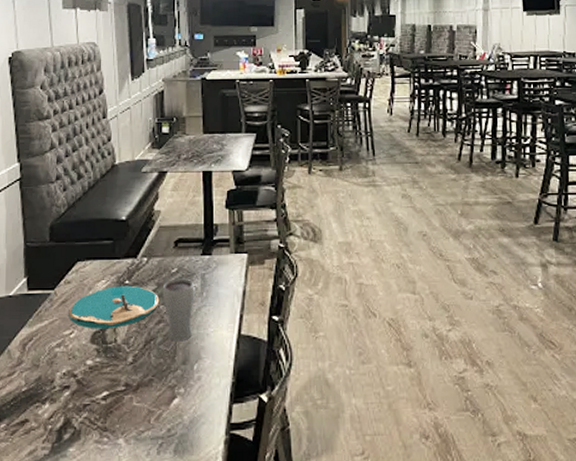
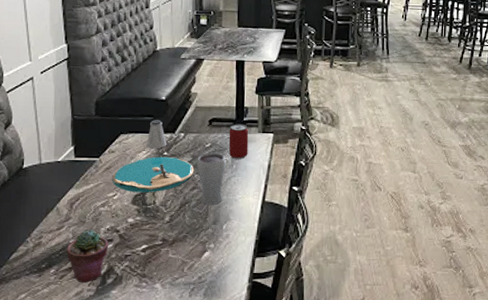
potted succulent: none [19,375,65,439] -> present [67,230,109,282]
saltshaker: none [105,243,129,276] -> present [146,120,167,148]
beer can: none [197,244,220,286] -> present [228,124,249,160]

